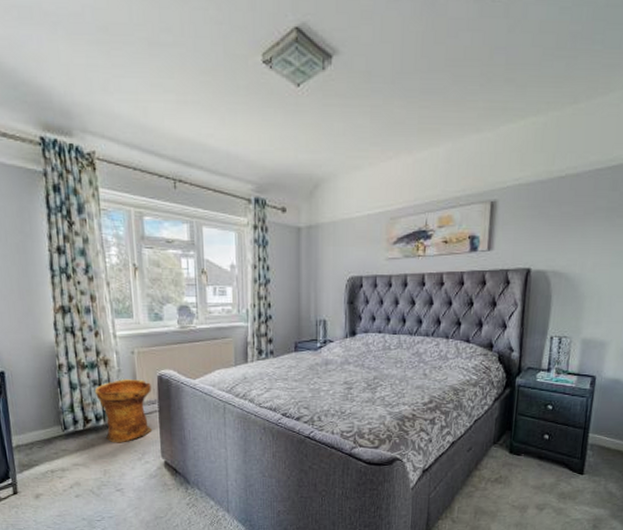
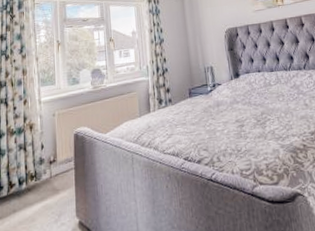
woven basket: present [94,378,153,443] -> none [19,139,69,207]

